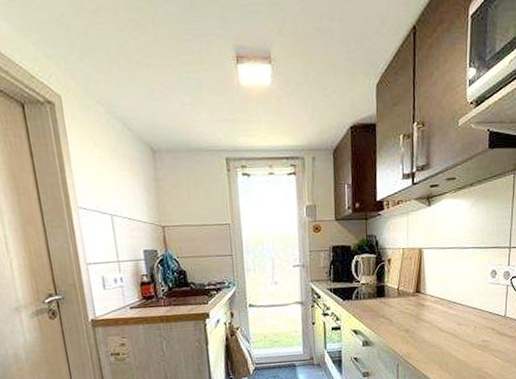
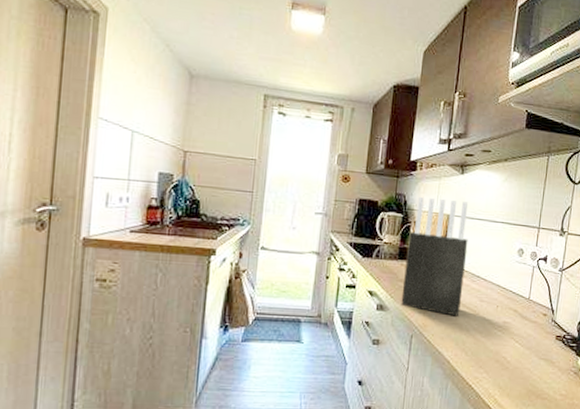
knife block: none [384,233,442,342] -> present [401,196,469,317]

